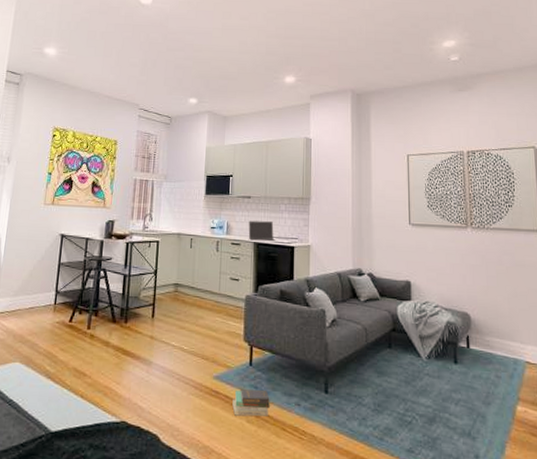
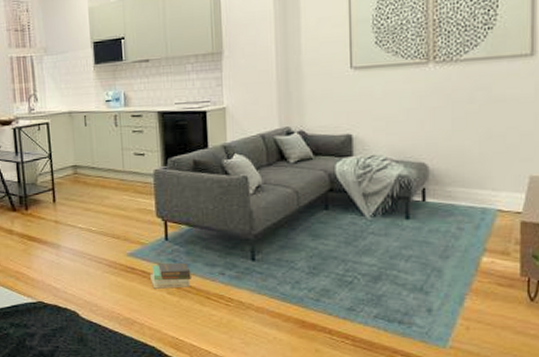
laptop: present [248,220,276,242] -> none [149,86,184,110]

